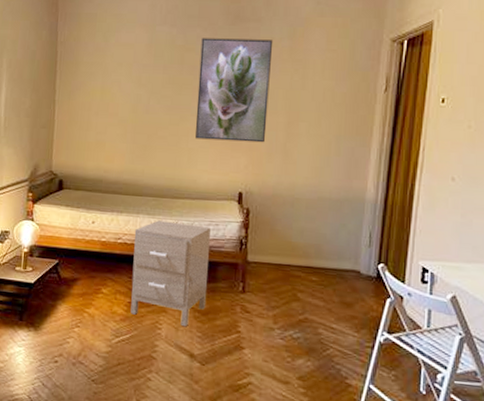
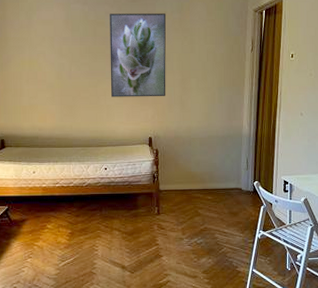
nightstand: present [130,220,210,327] -> none [69,165,131,246]

